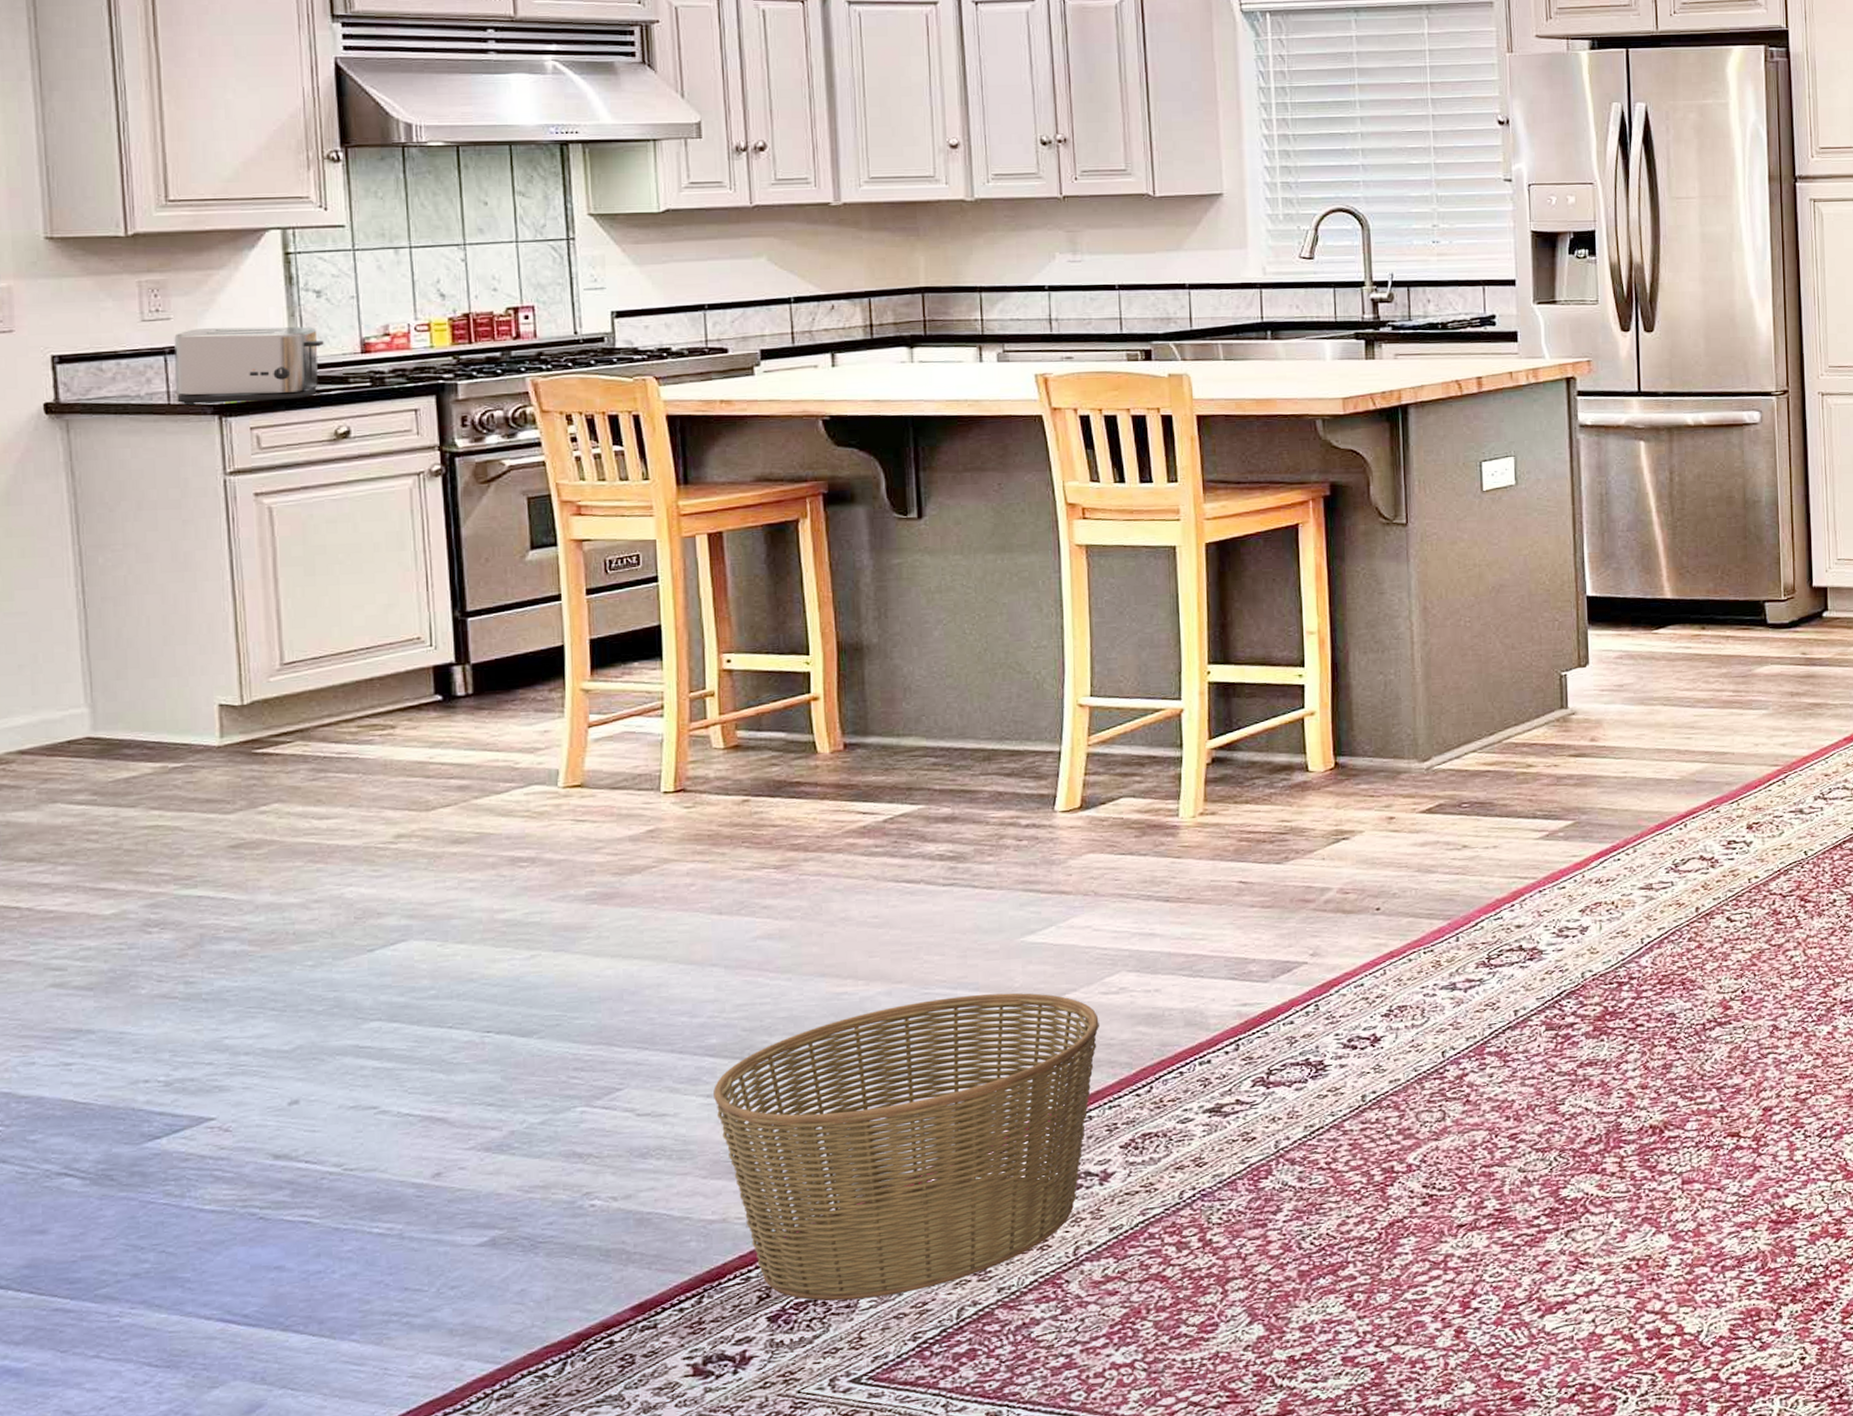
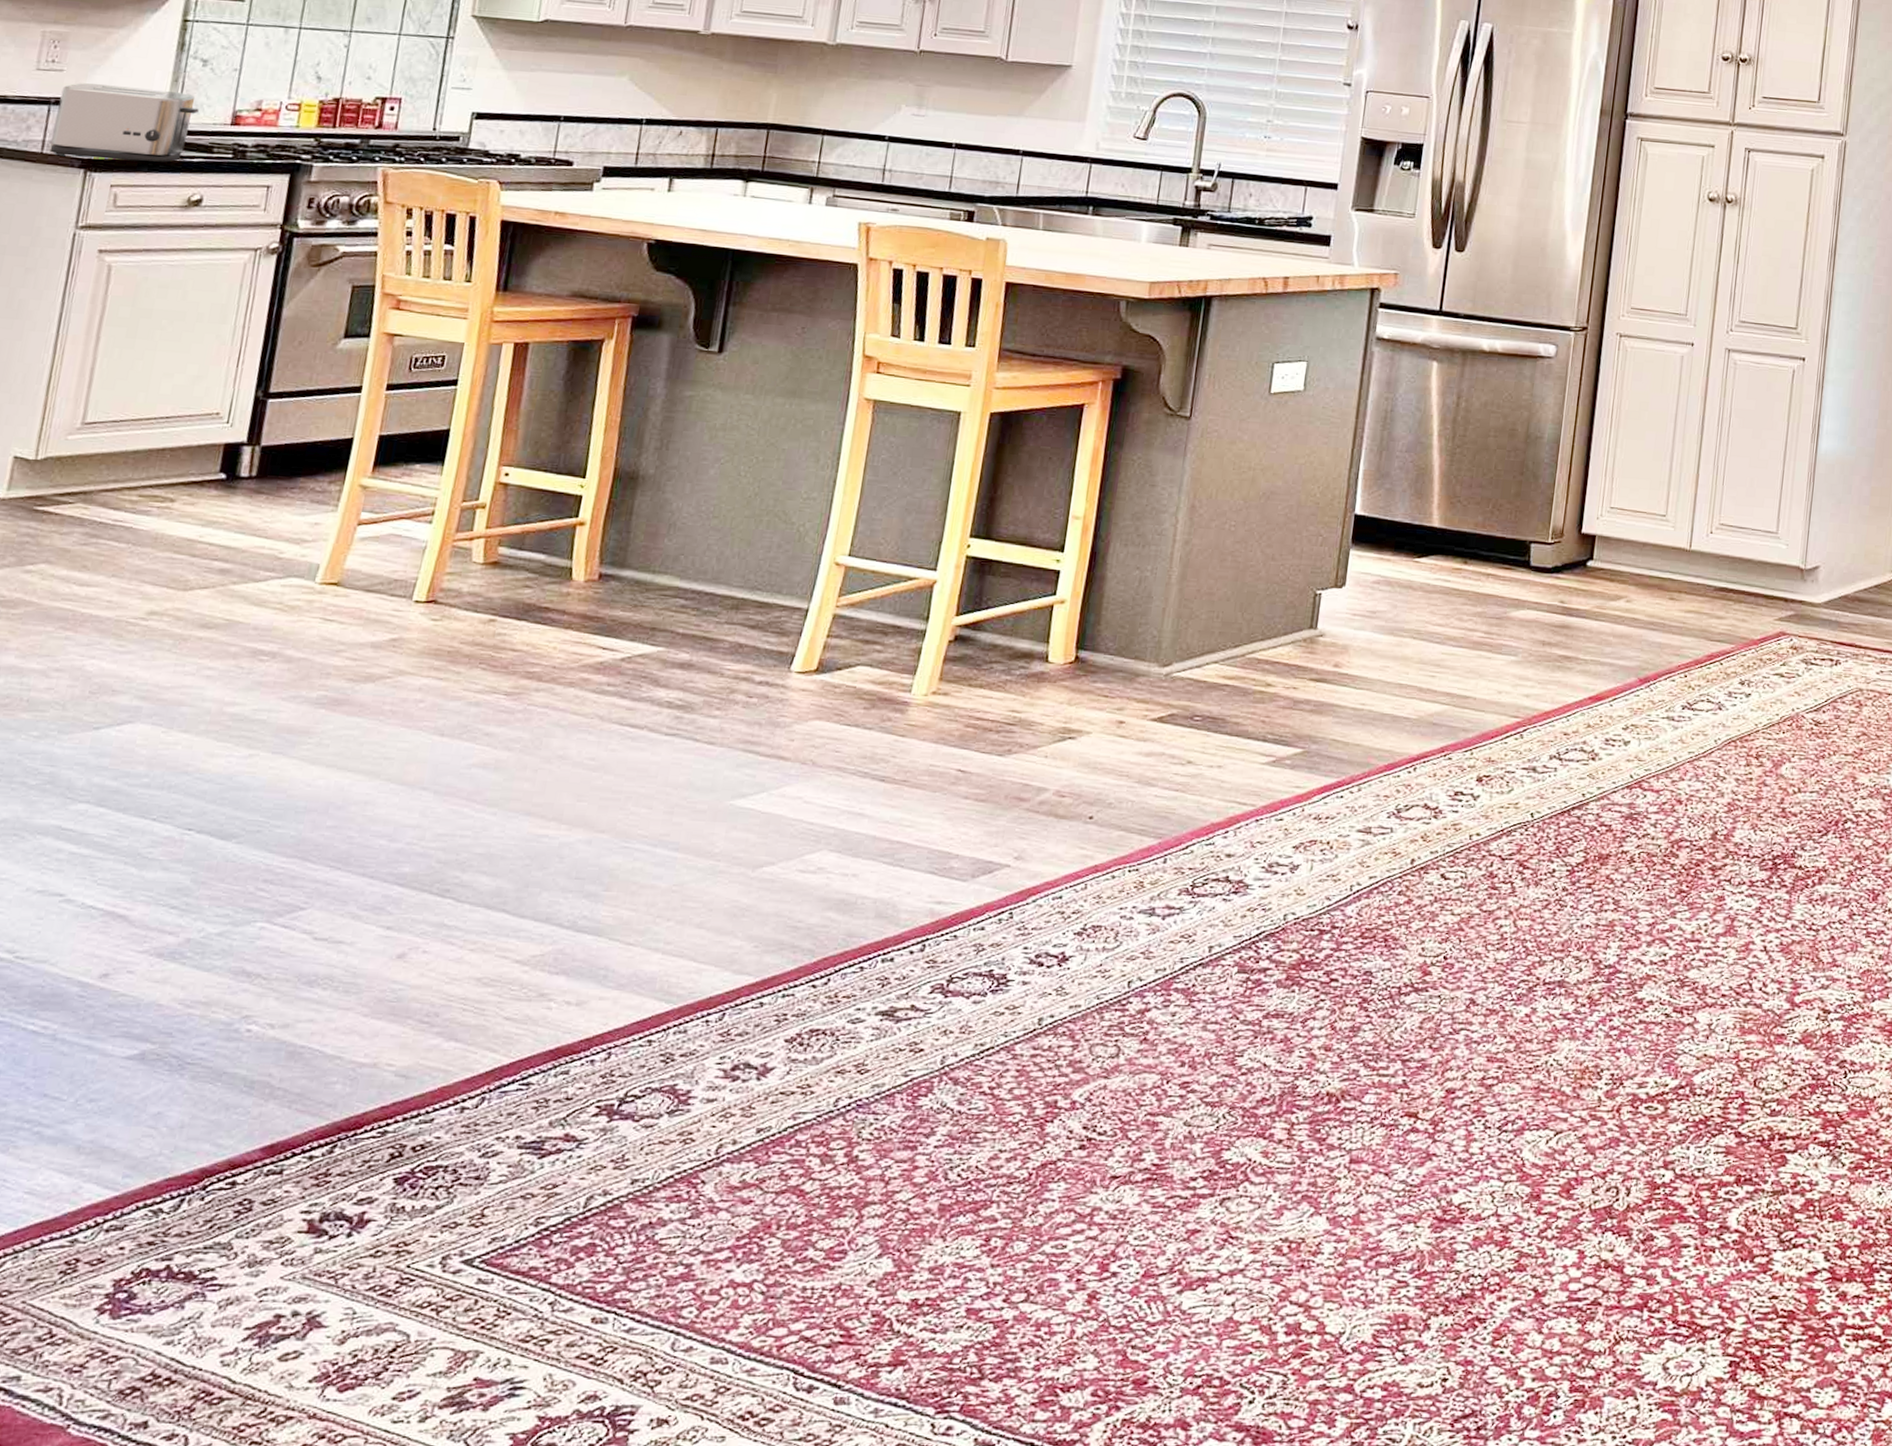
basket: present [713,992,1100,1301] -> none [392,854,791,1172]

